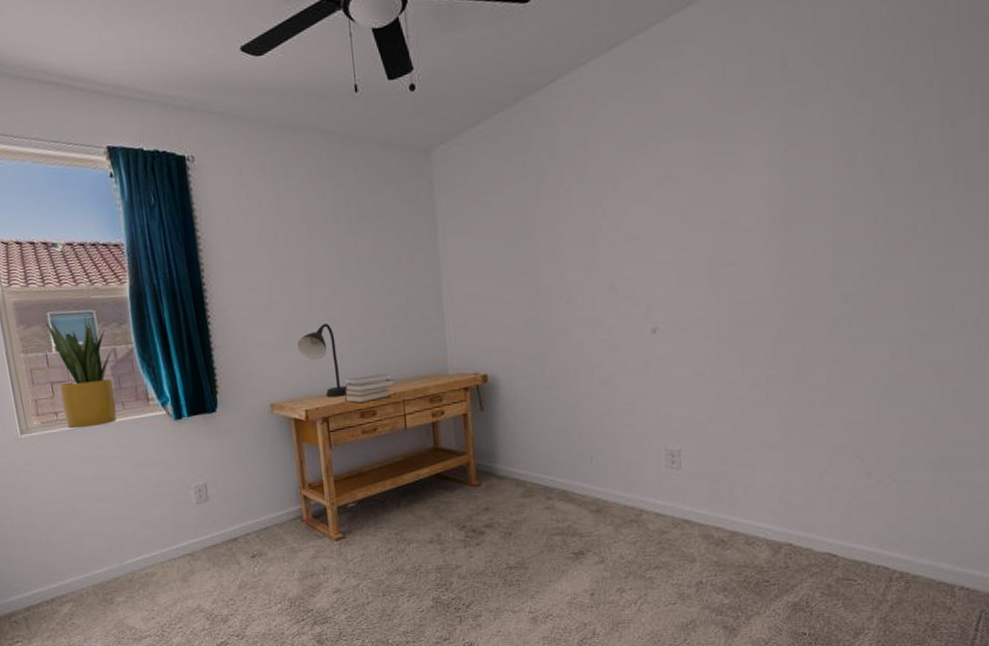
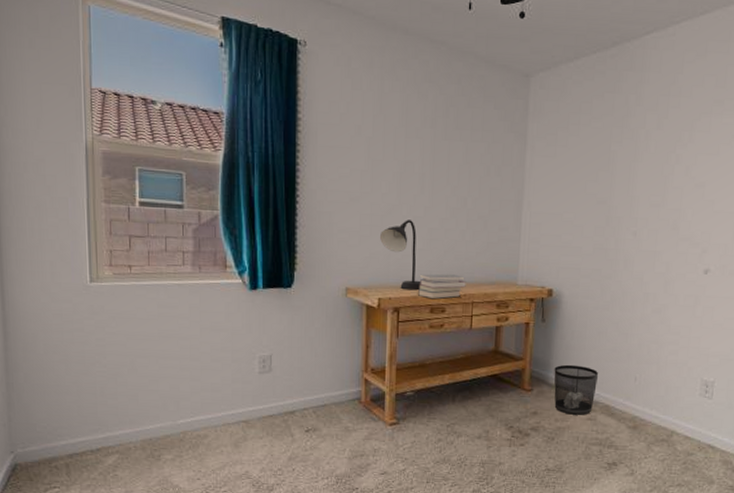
planter: present [47,314,117,429] -> none [134,174,200,285]
waste bin: none [501,452,550,506] -> present [554,364,598,415]

